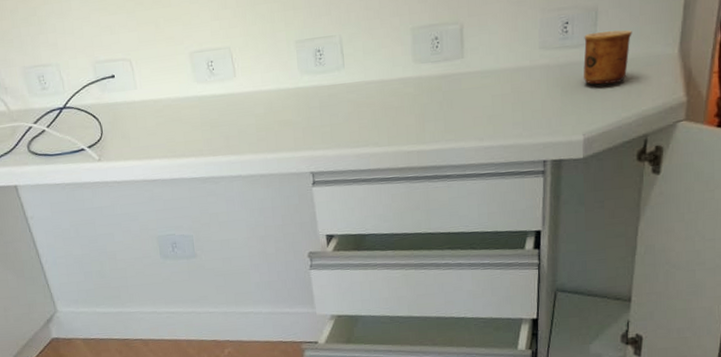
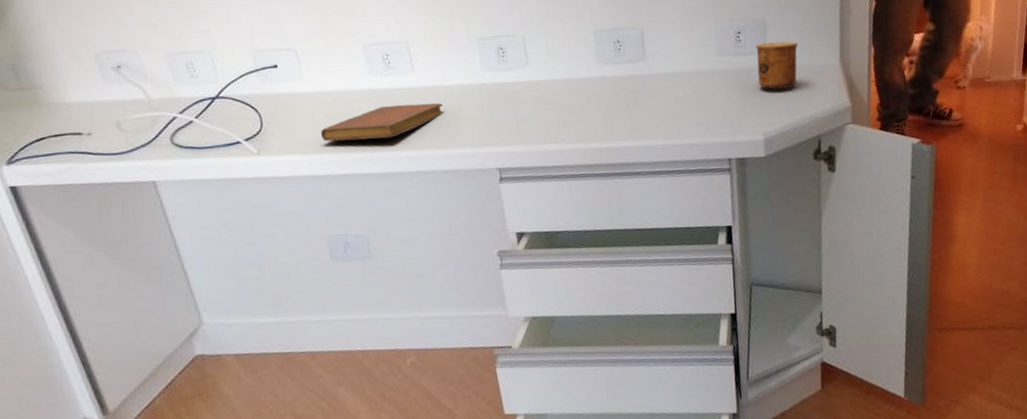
notebook: none [151,108,263,148] -> present [320,103,445,142]

